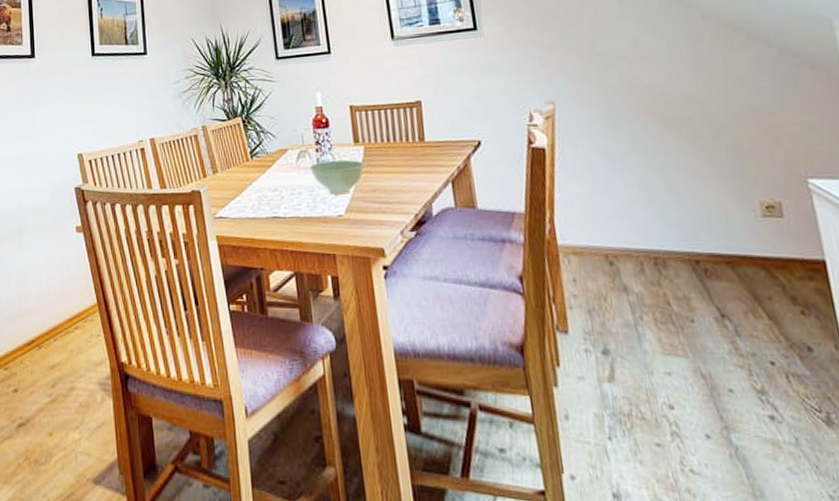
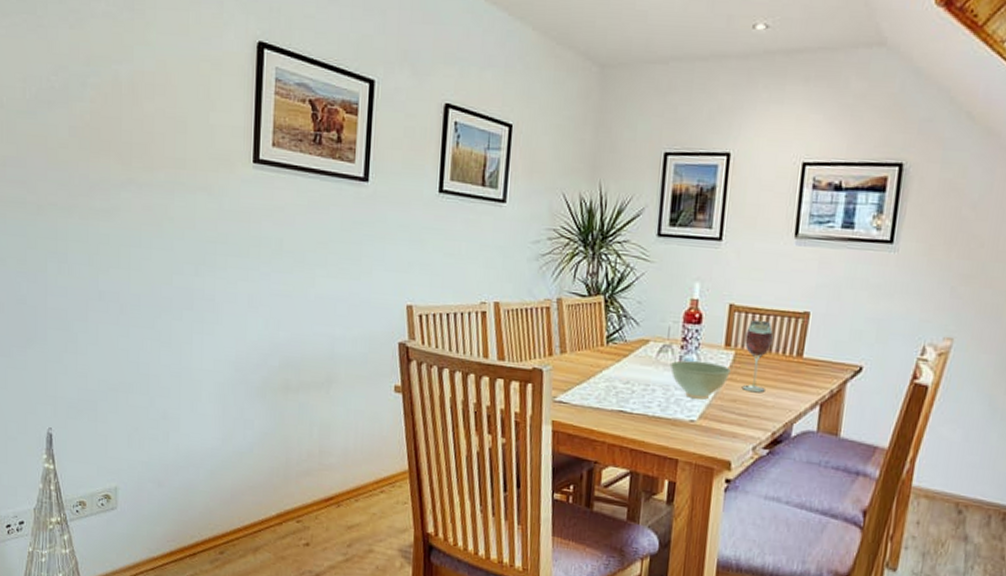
wineglass: none [369,114,399,181] -> present [741,319,774,393]

